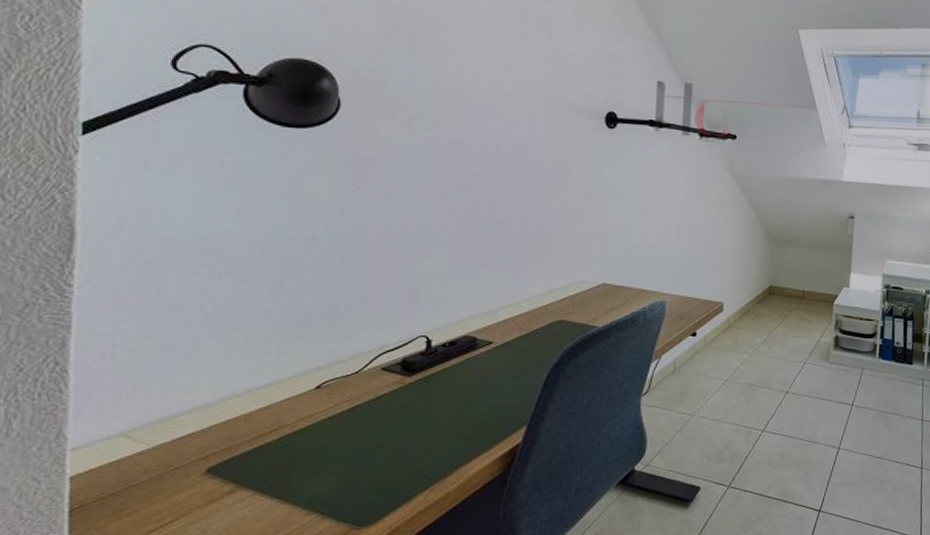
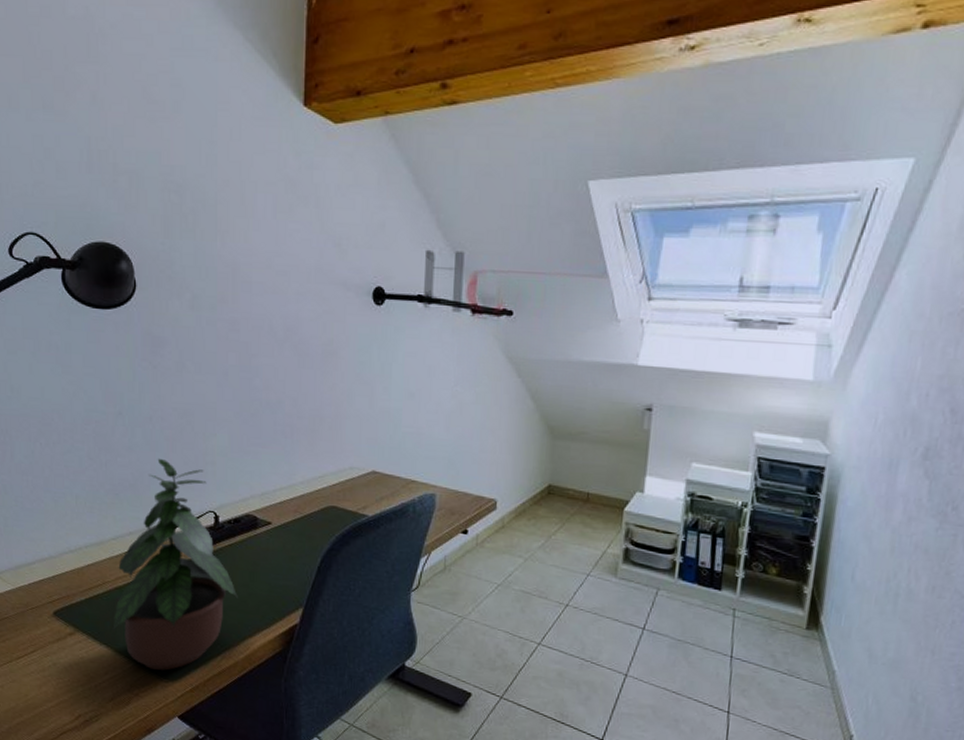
potted plant: none [289,285,452,517] -> present [113,459,238,670]

